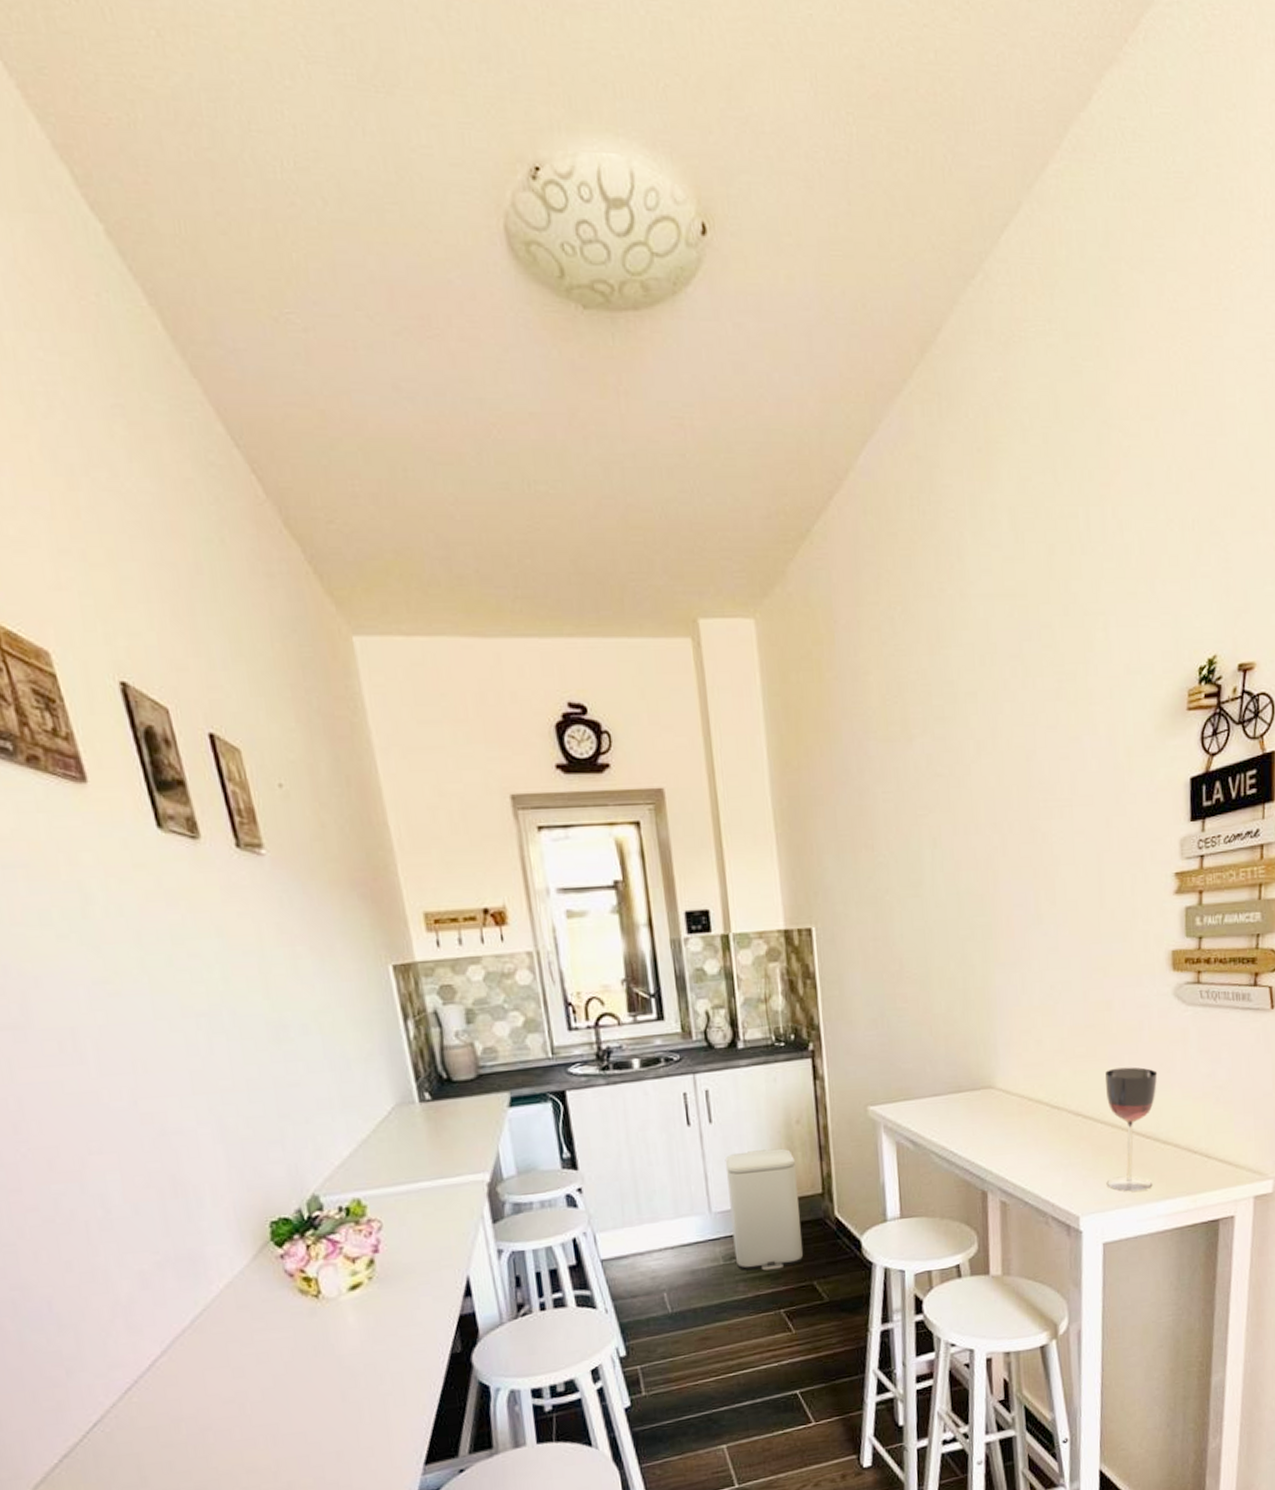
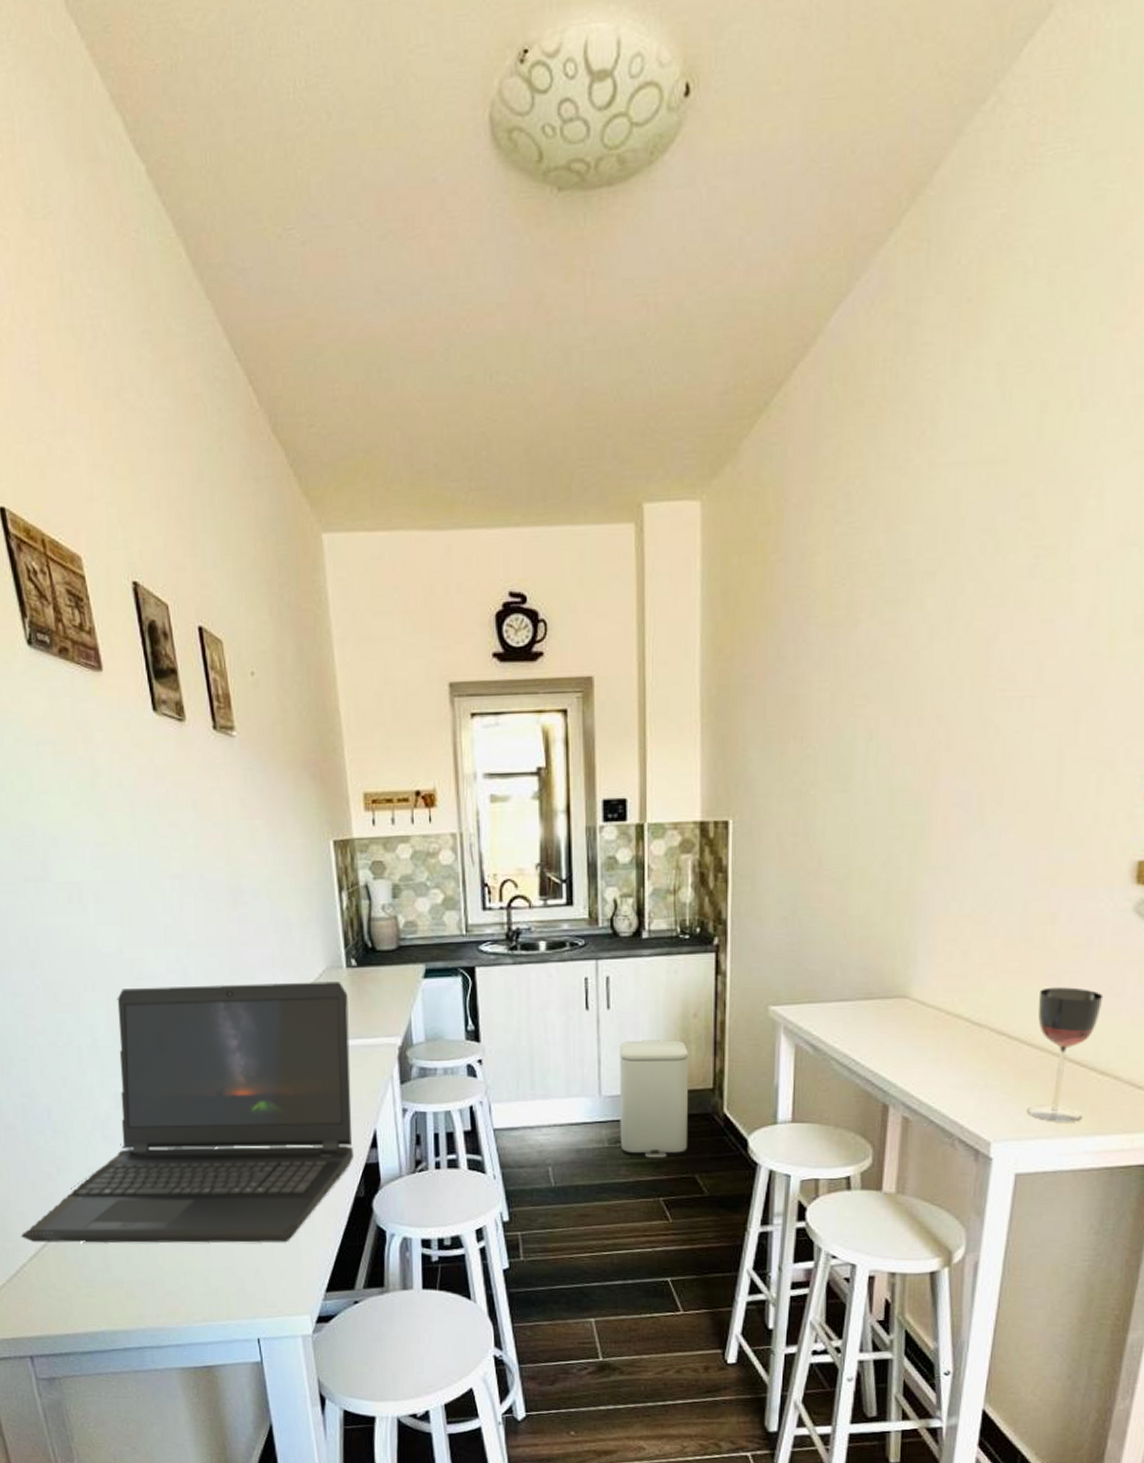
laptop computer: none [19,1118,446,1466] -> present [20,980,354,1243]

